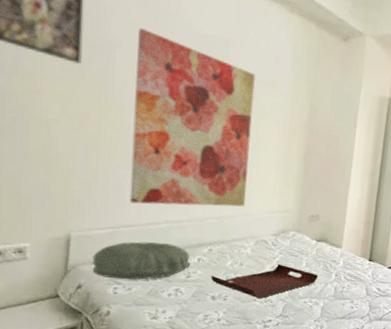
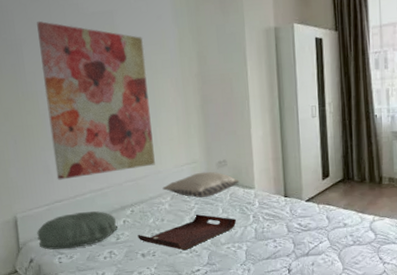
pillow: none [247,222,328,248] -> present [162,171,240,198]

